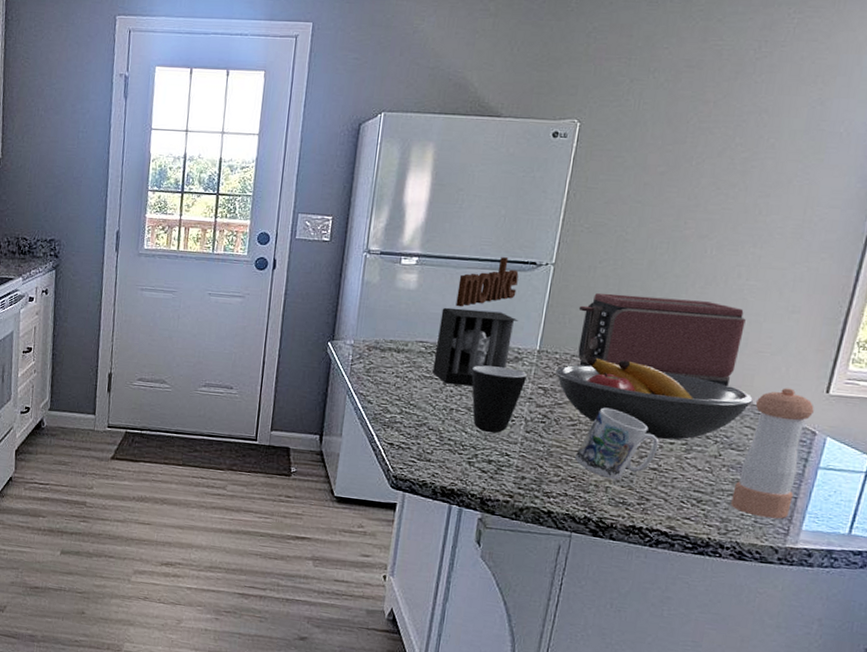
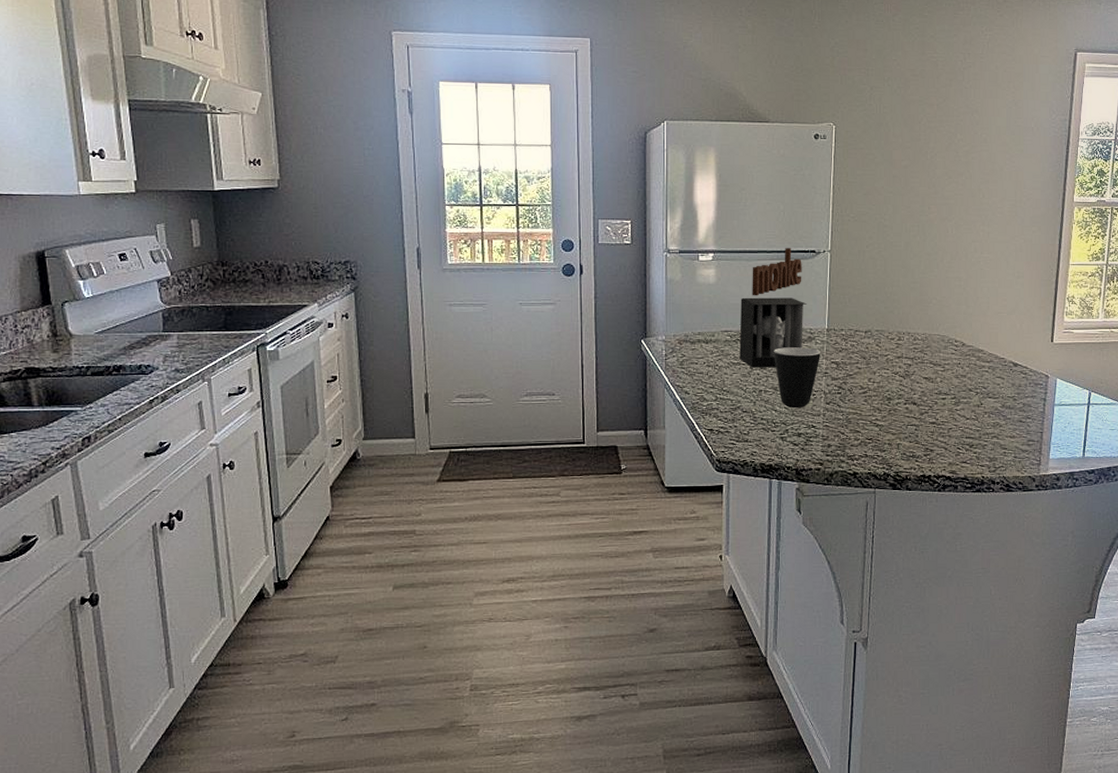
fruit bowl: present [556,356,754,440] -> none [844,330,1000,396]
mug: present [574,407,658,480] -> none [869,374,933,436]
toaster: present [578,292,746,386] -> none [855,273,985,344]
pepper shaker: present [731,388,814,519] -> none [995,341,1044,452]

